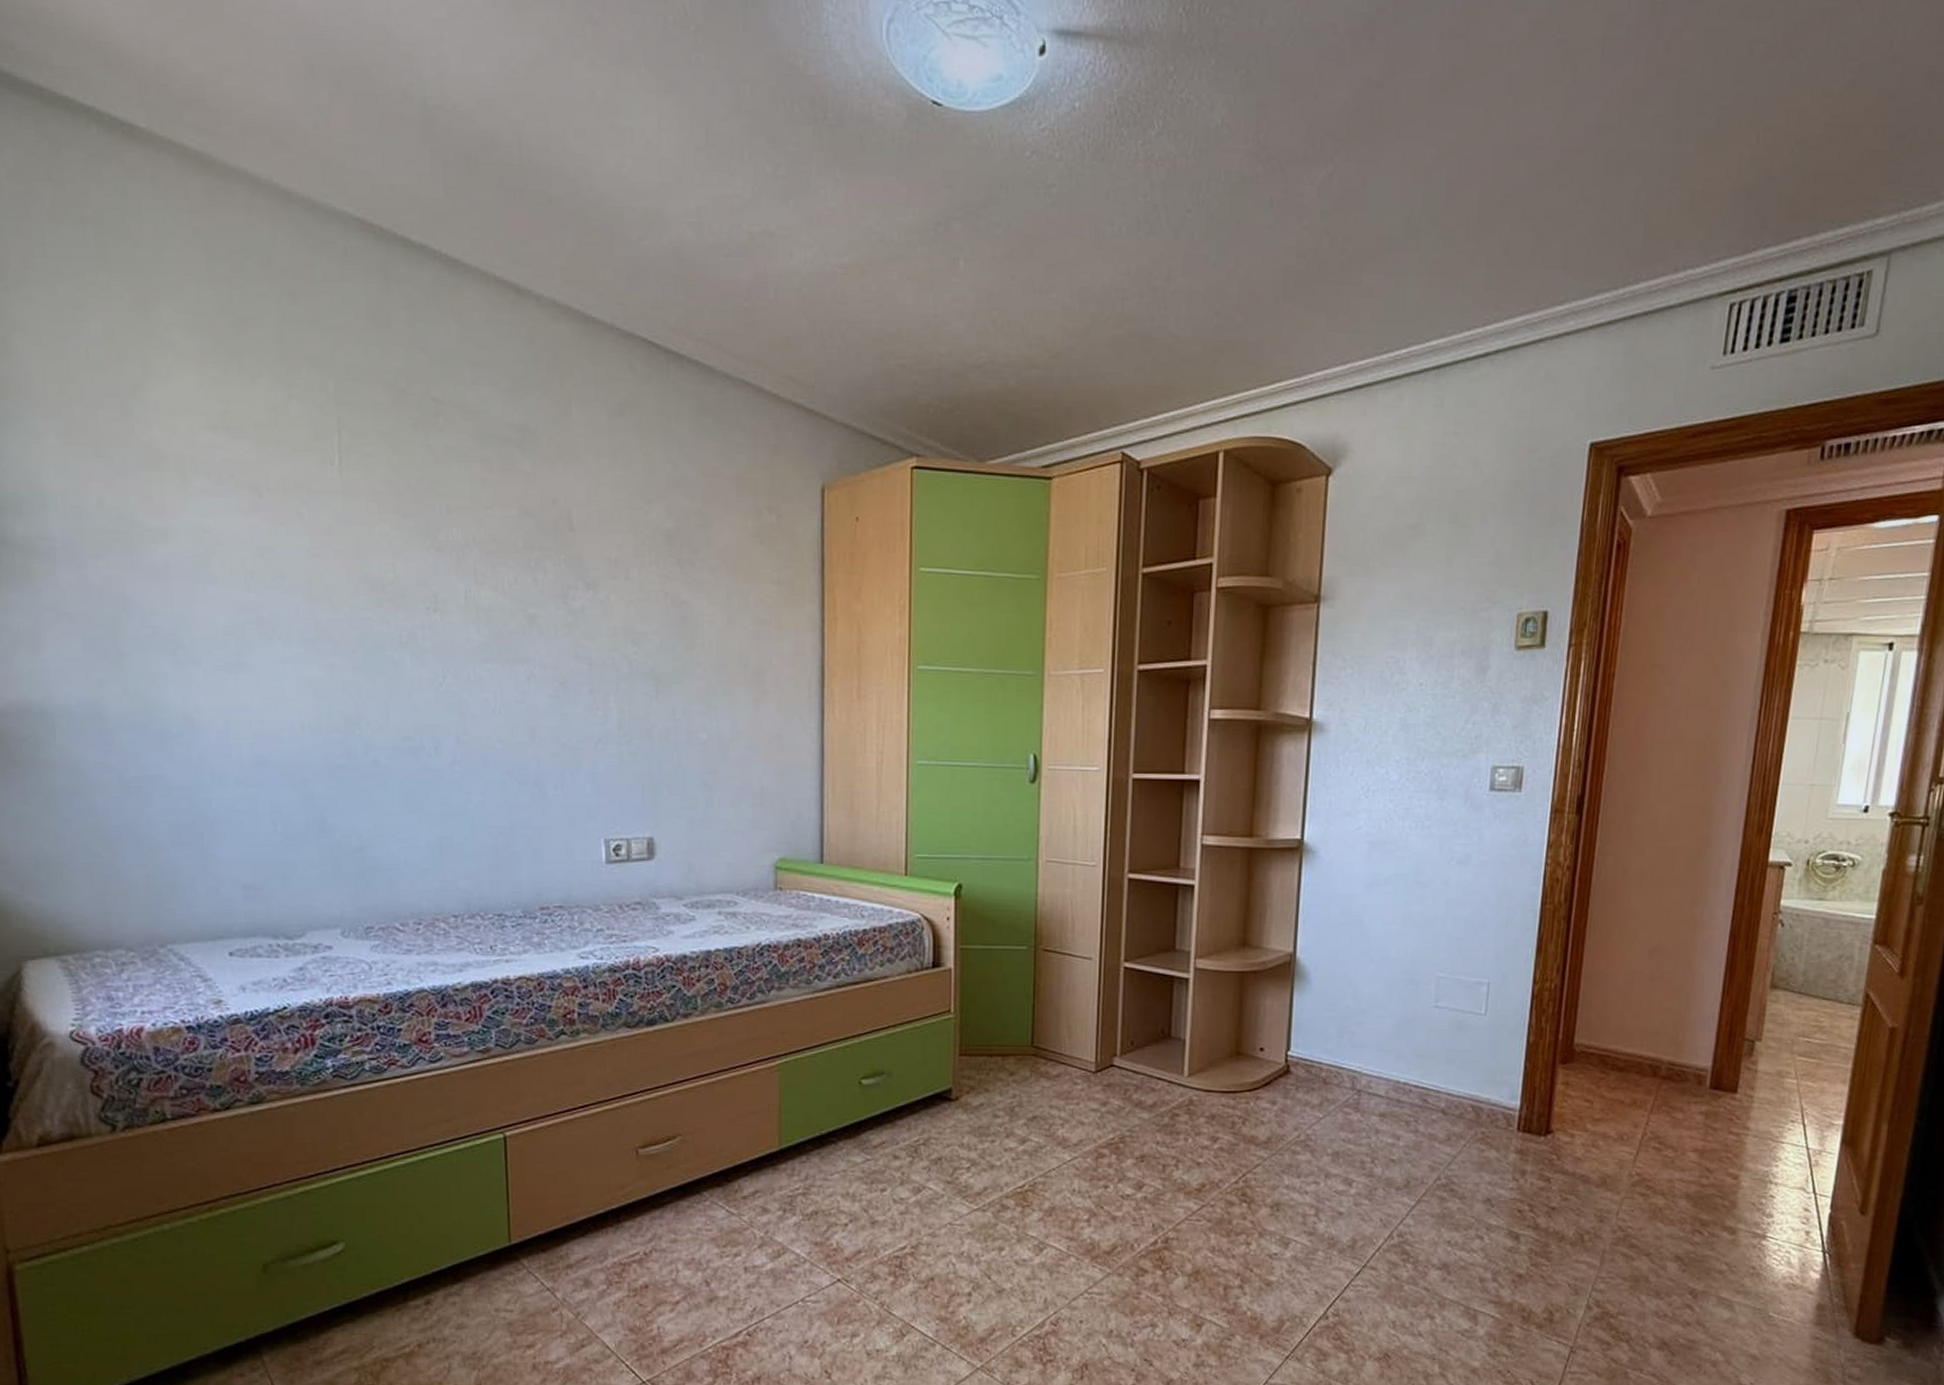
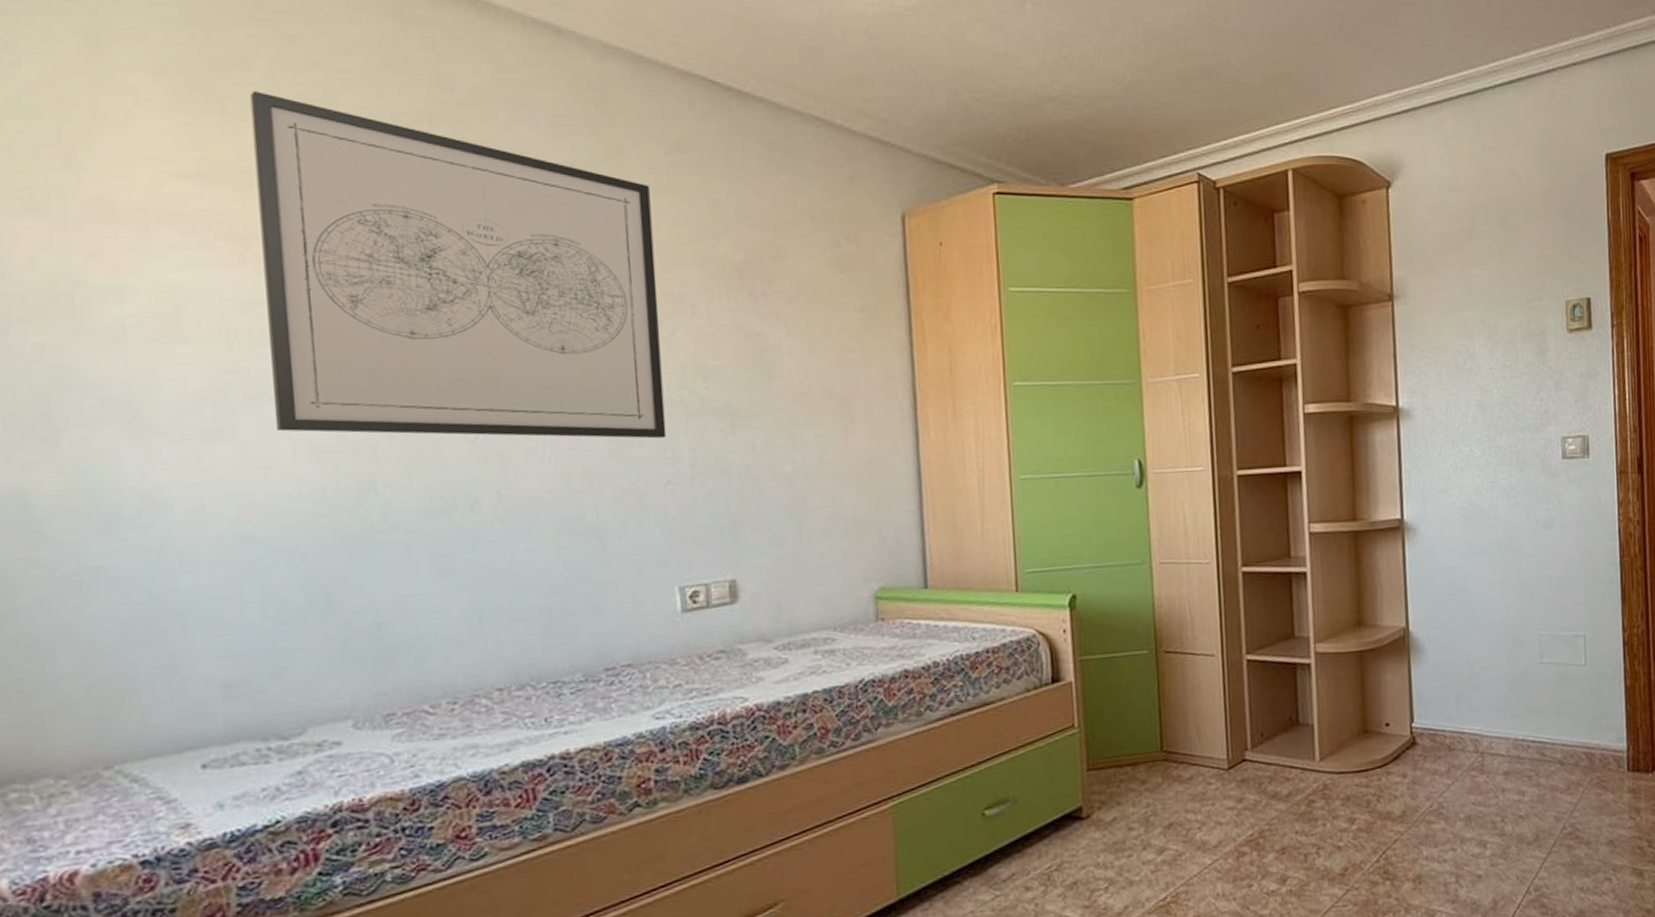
wall art: none [262,348,599,698] -> present [250,91,667,439]

